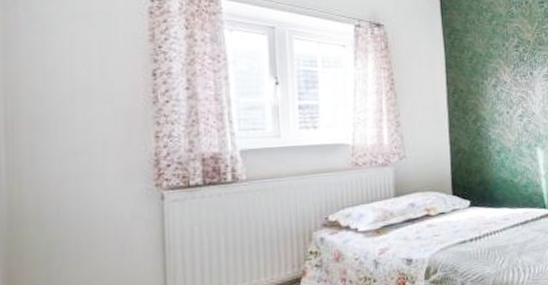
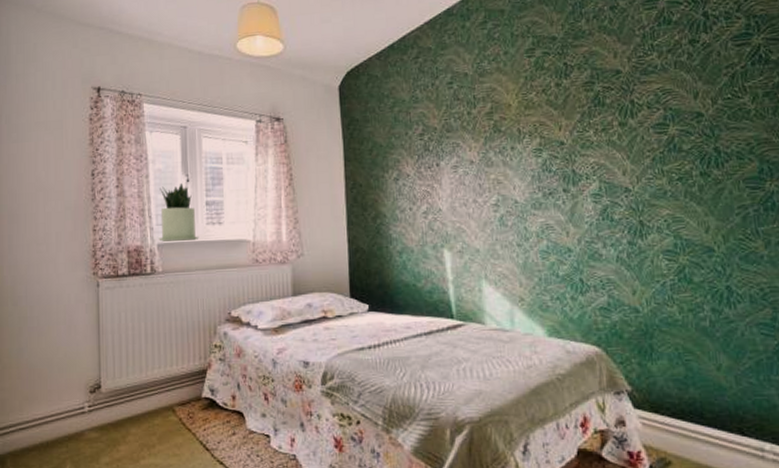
planter: none [241,85,291,148] -> present [159,182,199,242]

